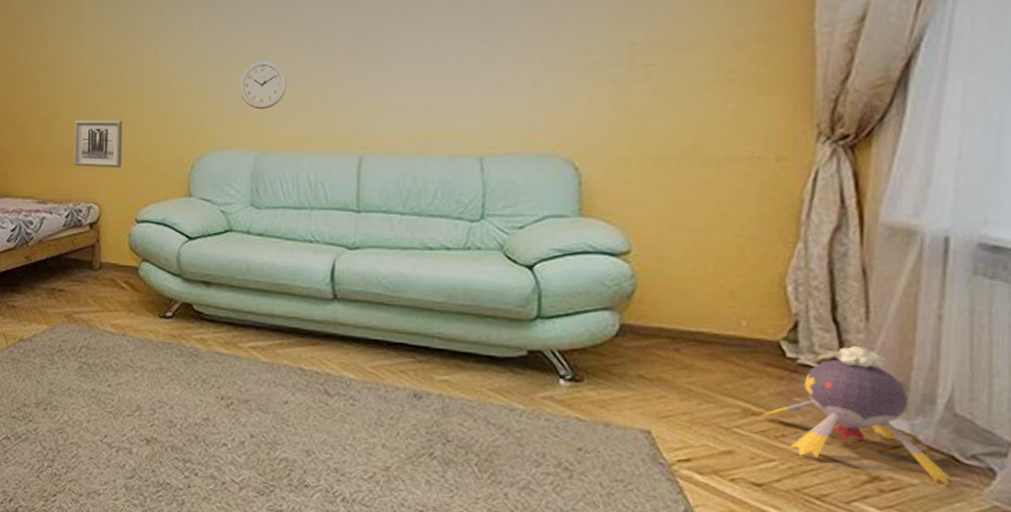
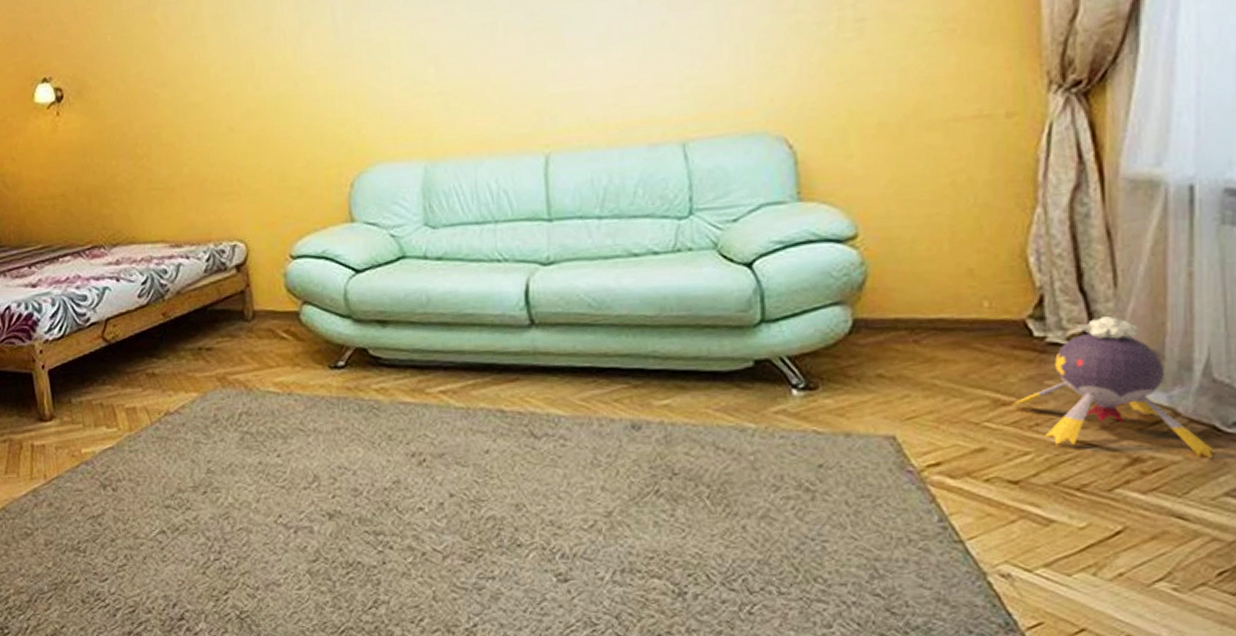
wall art: present [74,120,122,168] -> none [206,138,268,199]
wall clock: present [239,61,287,110] -> none [397,51,454,111]

